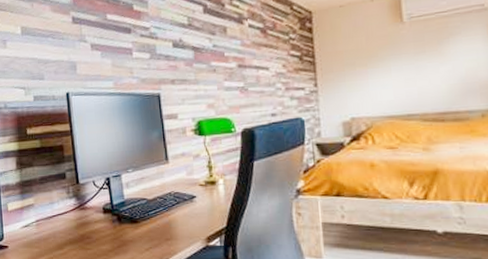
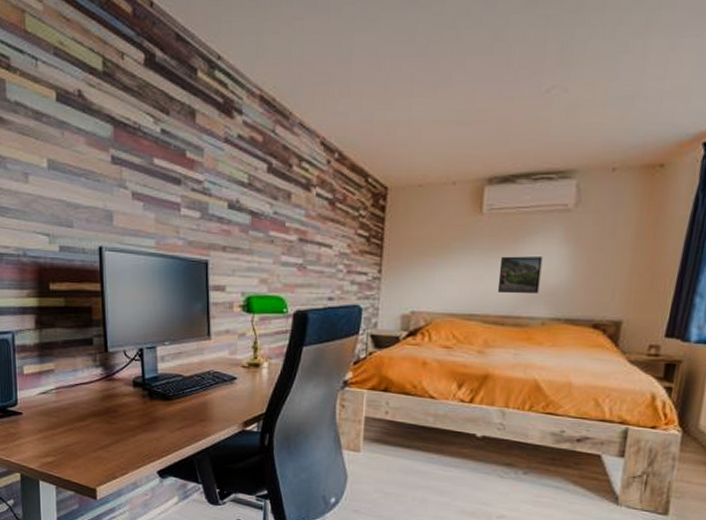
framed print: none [428,54,473,92] -> present [497,256,543,294]

